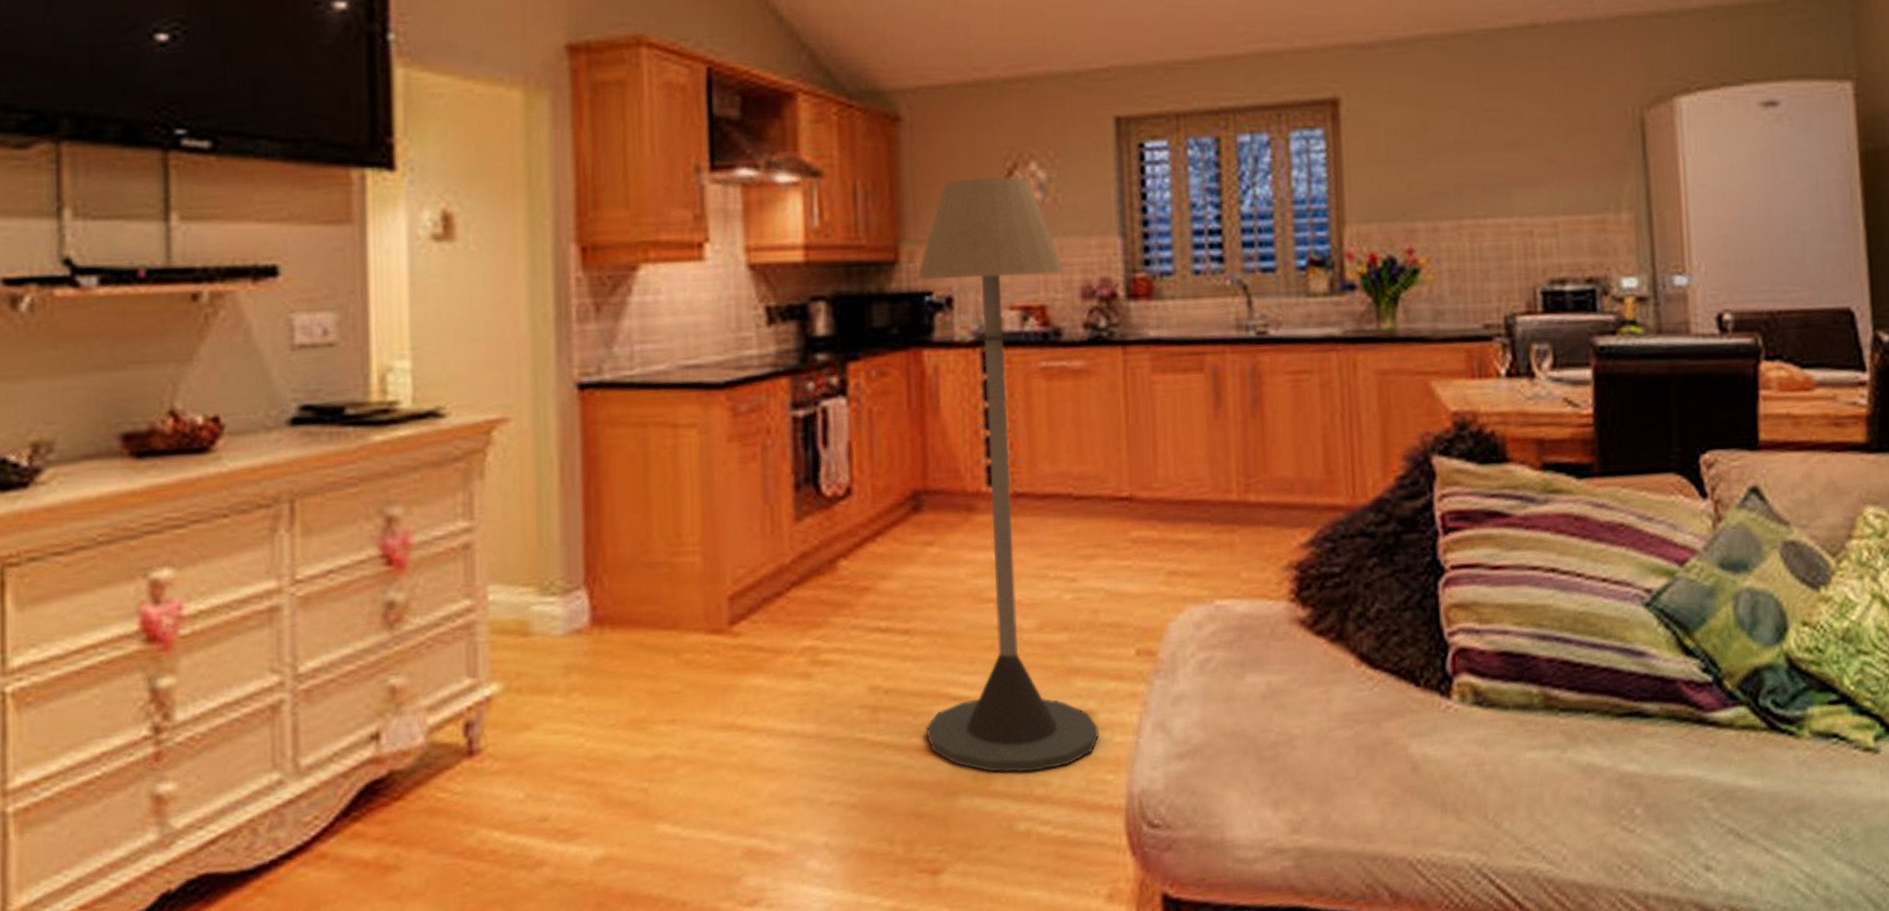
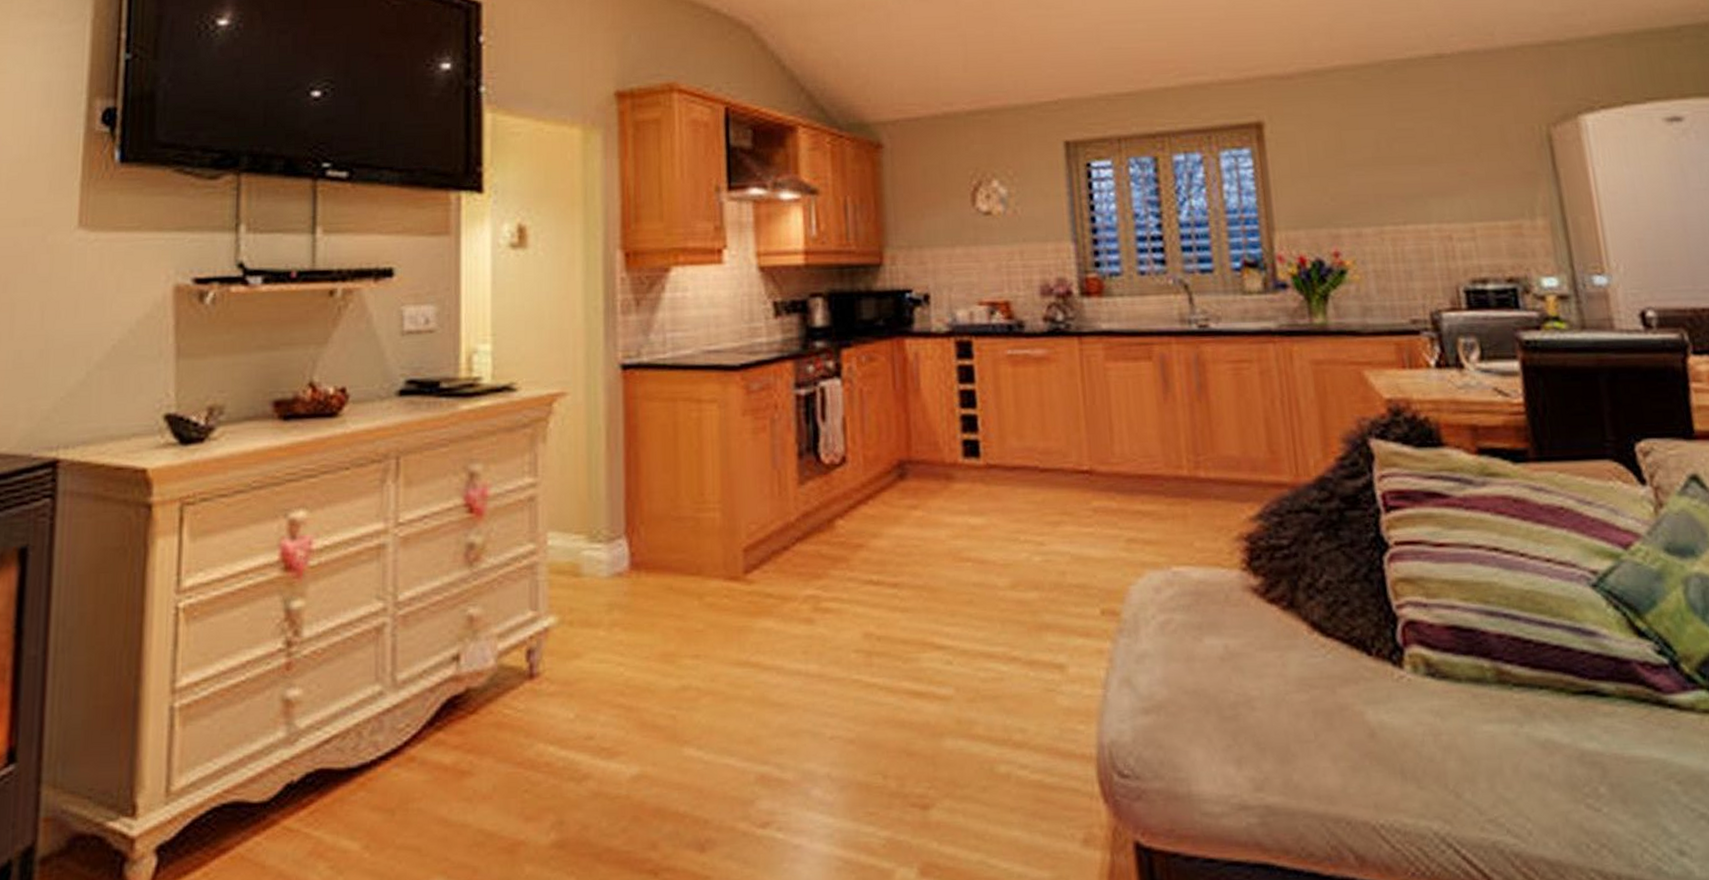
floor lamp: present [917,176,1099,773] -> none [899,192,1070,719]

